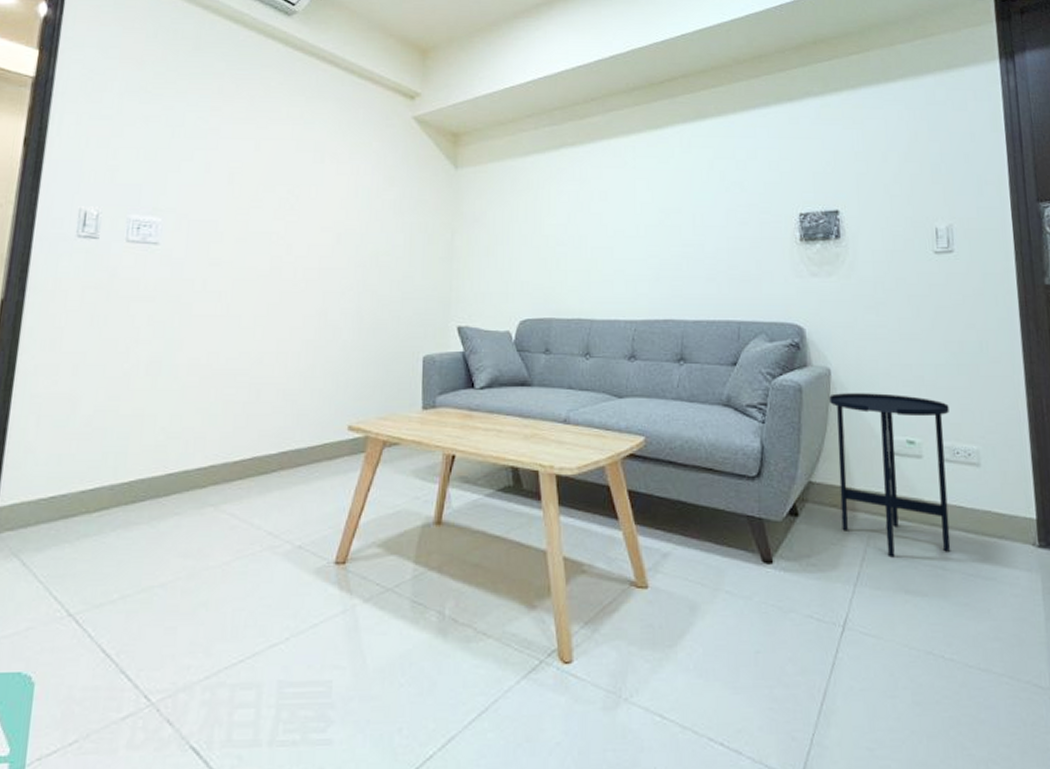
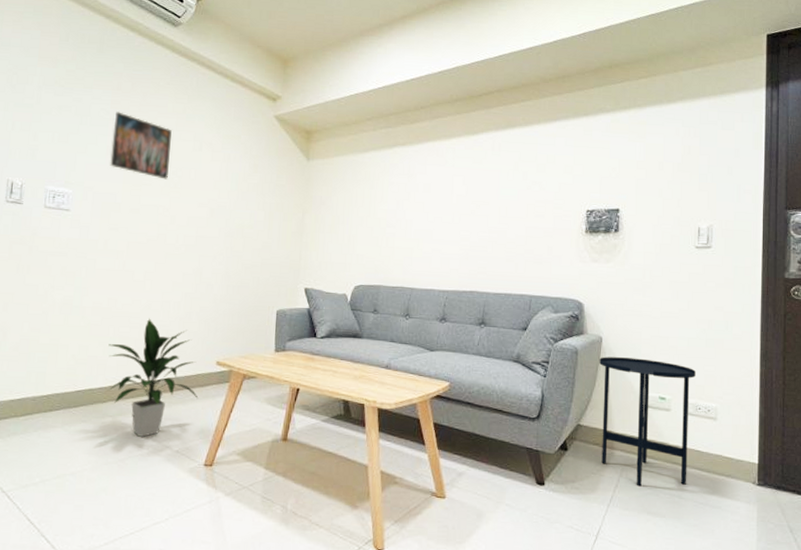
indoor plant: none [208,375,326,530] -> present [108,318,199,437]
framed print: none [209,120,286,200] -> present [110,111,172,180]

